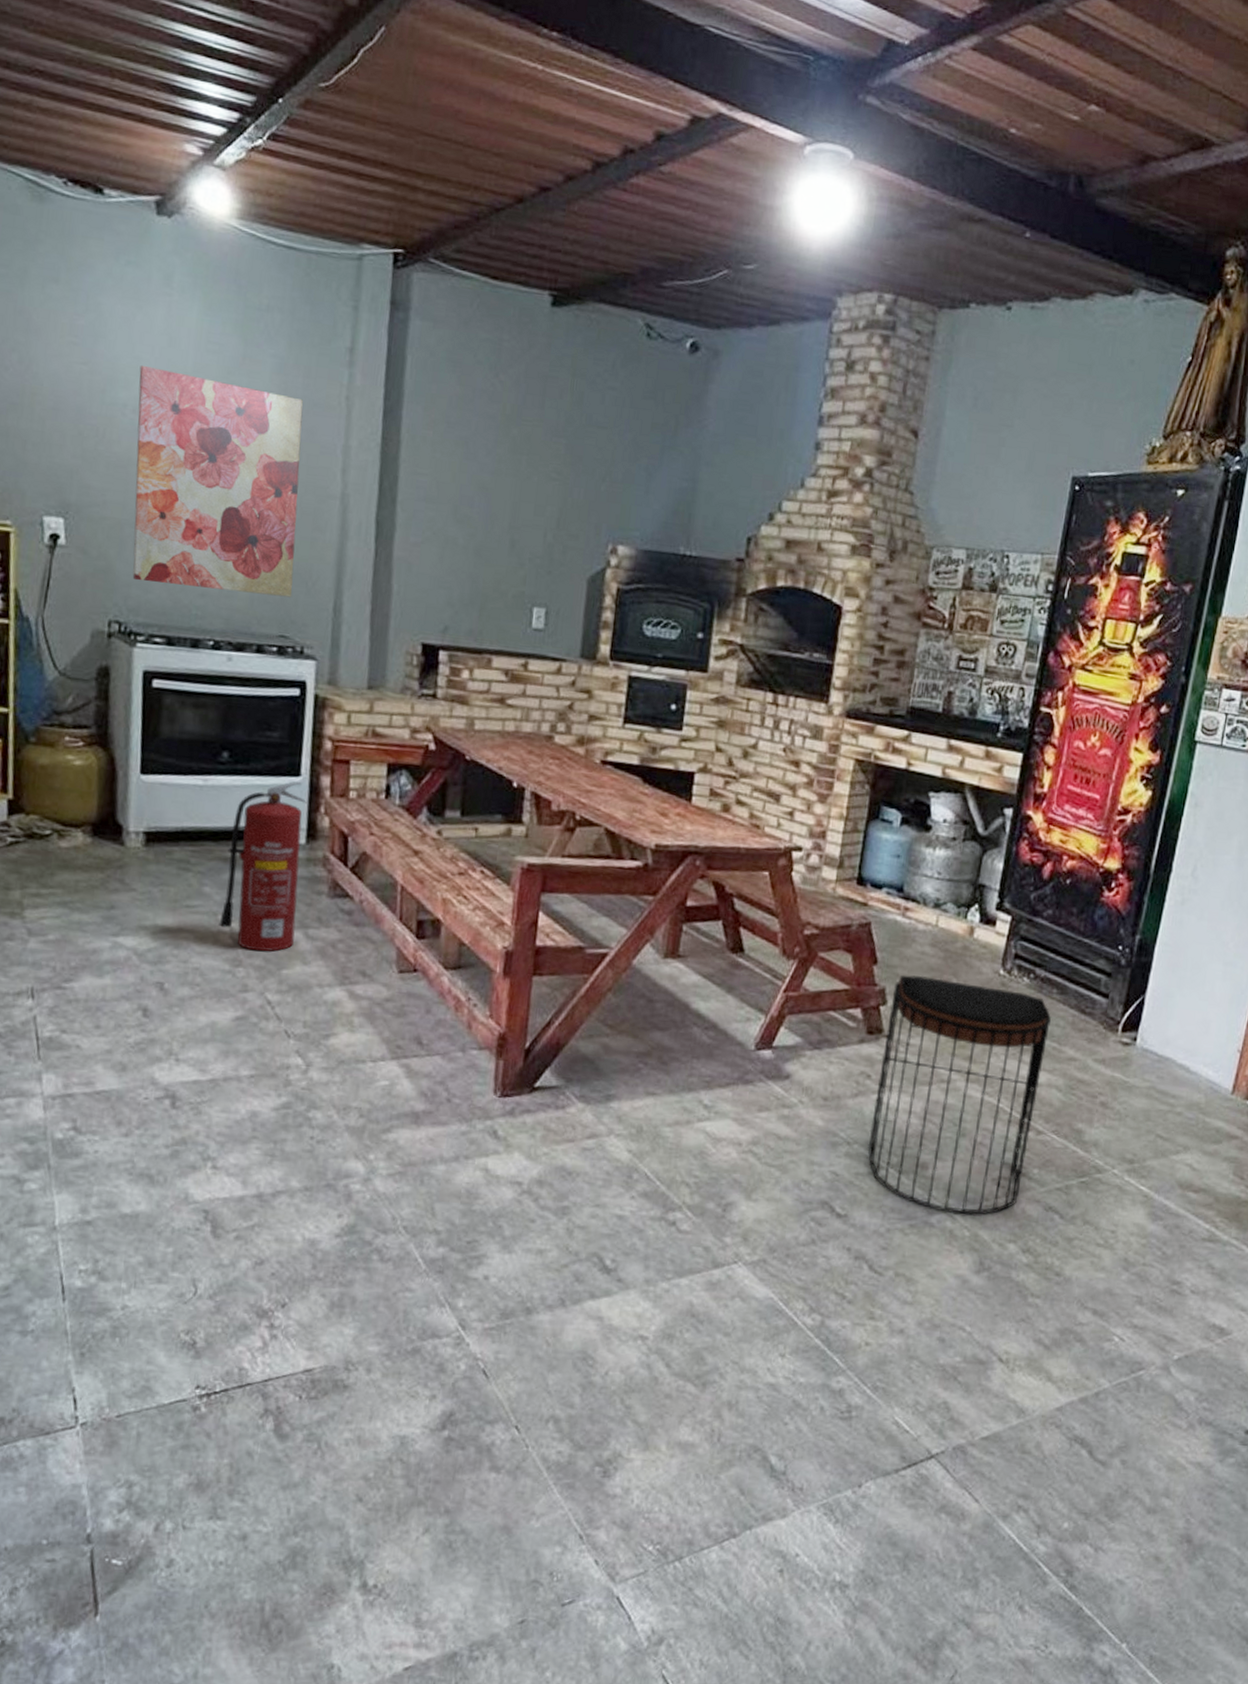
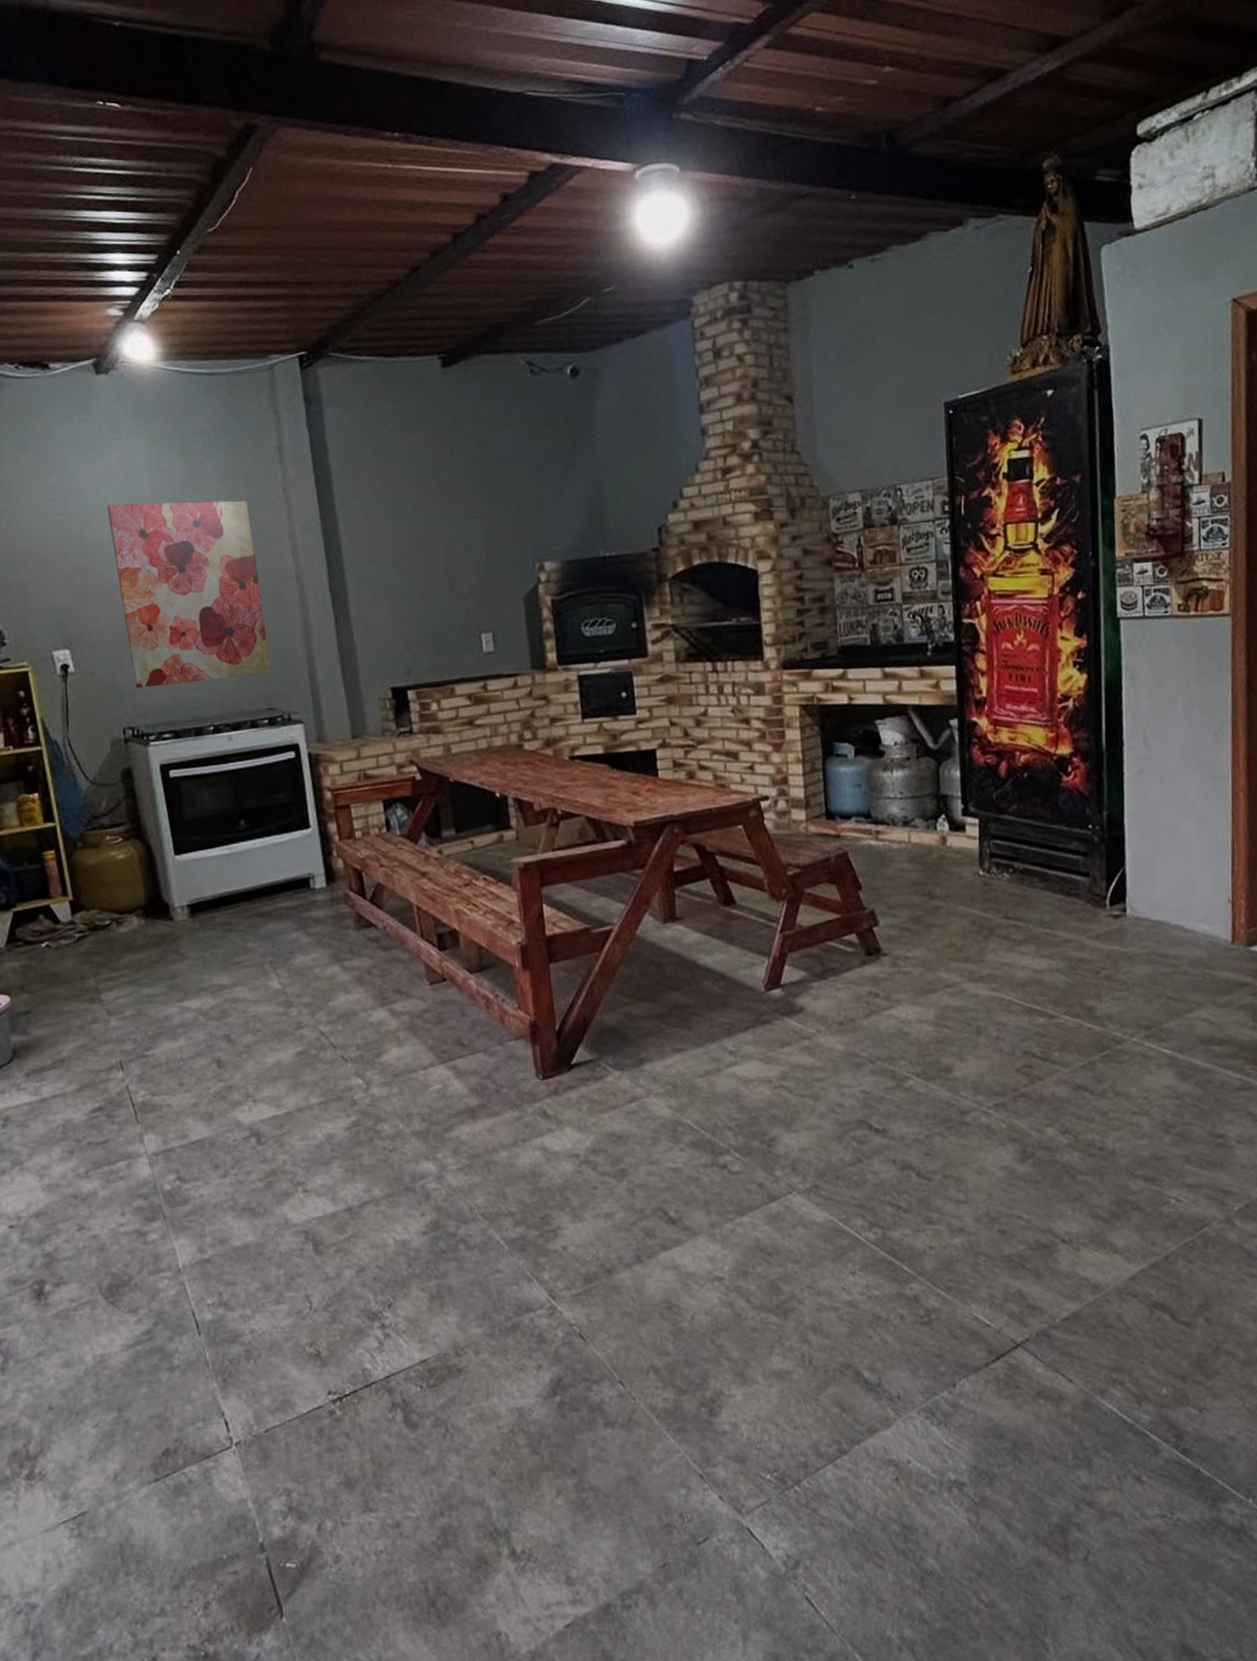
fire extinguisher: present [219,781,307,952] -> none [261,832,334,991]
stool: present [867,975,1052,1215] -> none [882,887,1045,1110]

